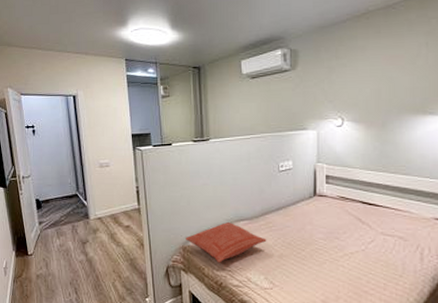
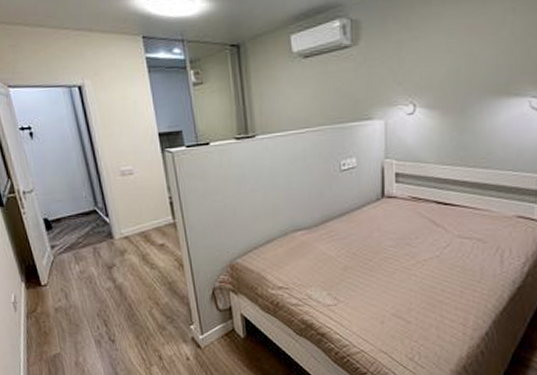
pillow: present [186,222,267,263] -> none [233,234,329,281]

